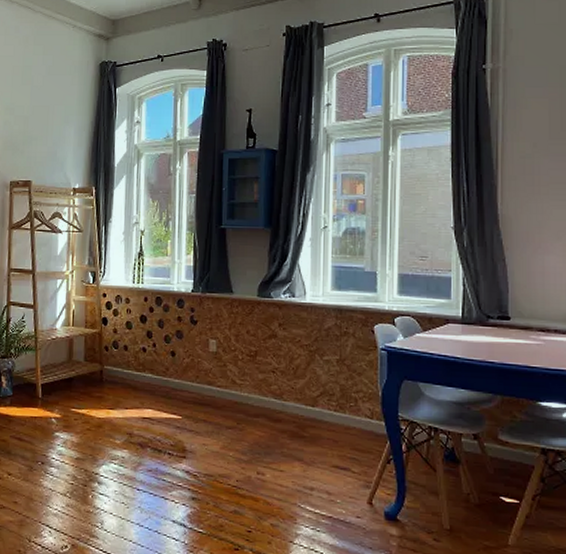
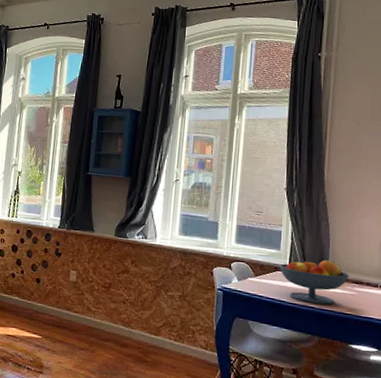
fruit bowl: none [451,306,533,358] -> present [280,259,349,305]

